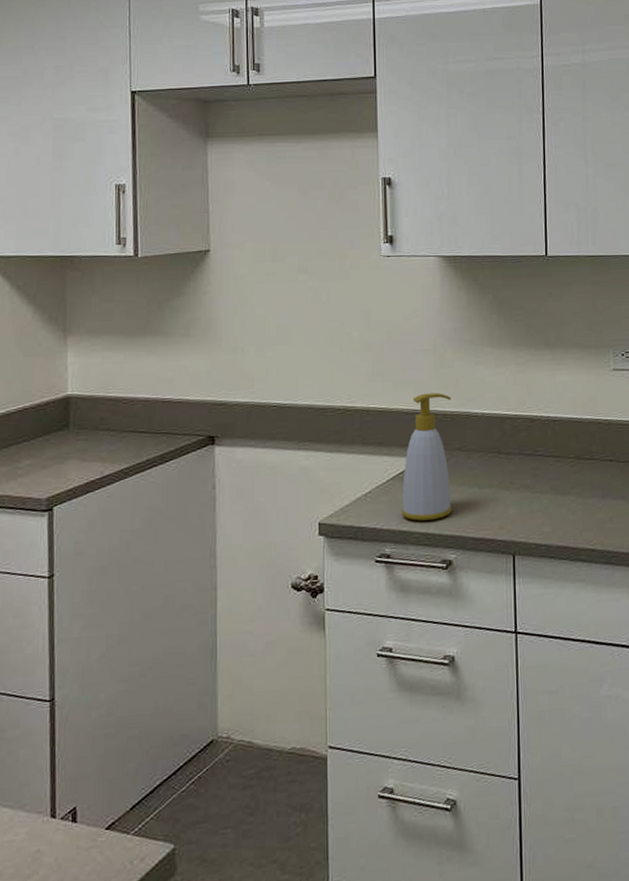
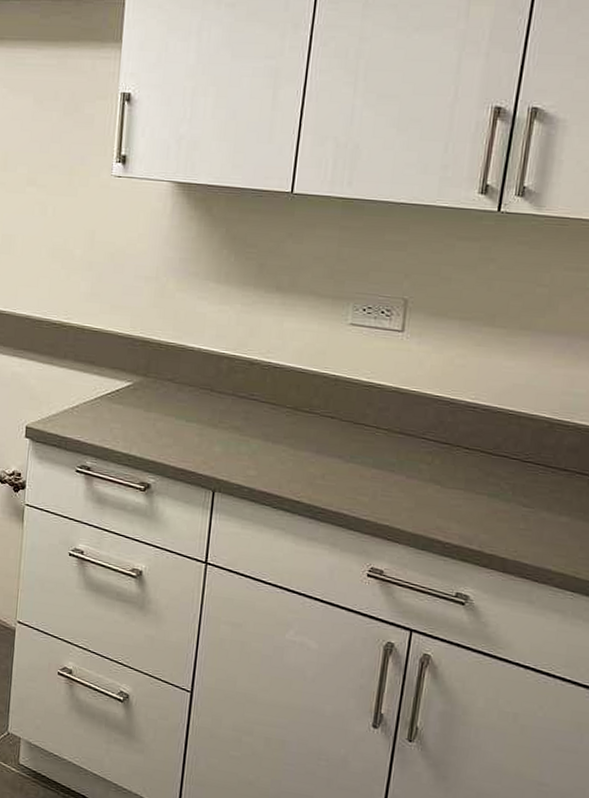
soap bottle: present [402,392,453,521] -> none [106,320,169,444]

